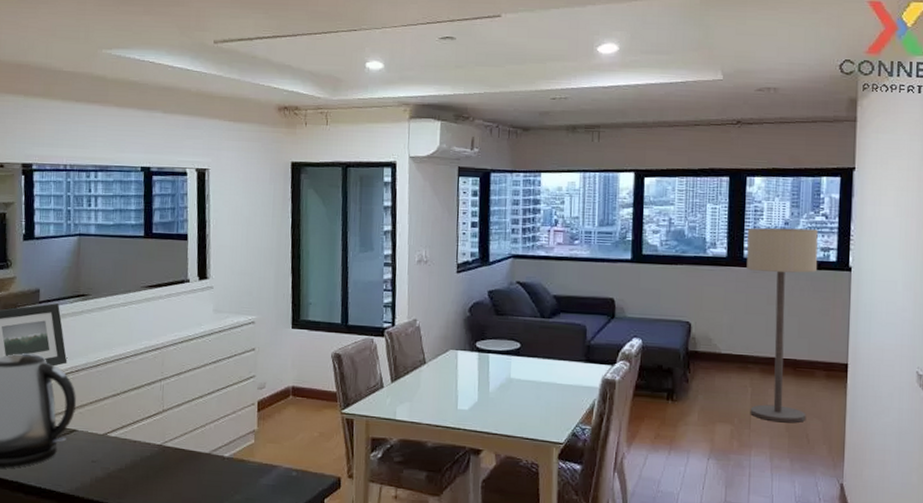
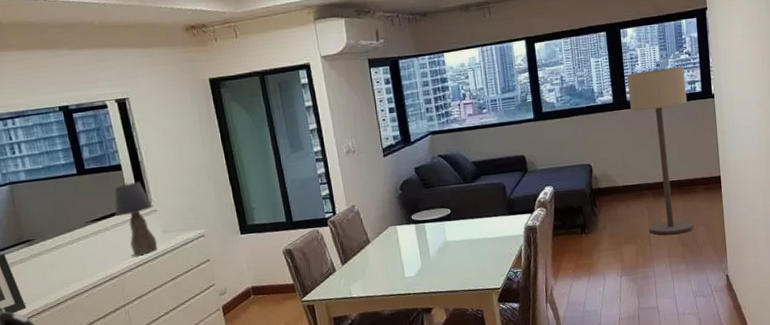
table lamp: none [171,253,210,332] -> present [114,182,159,257]

